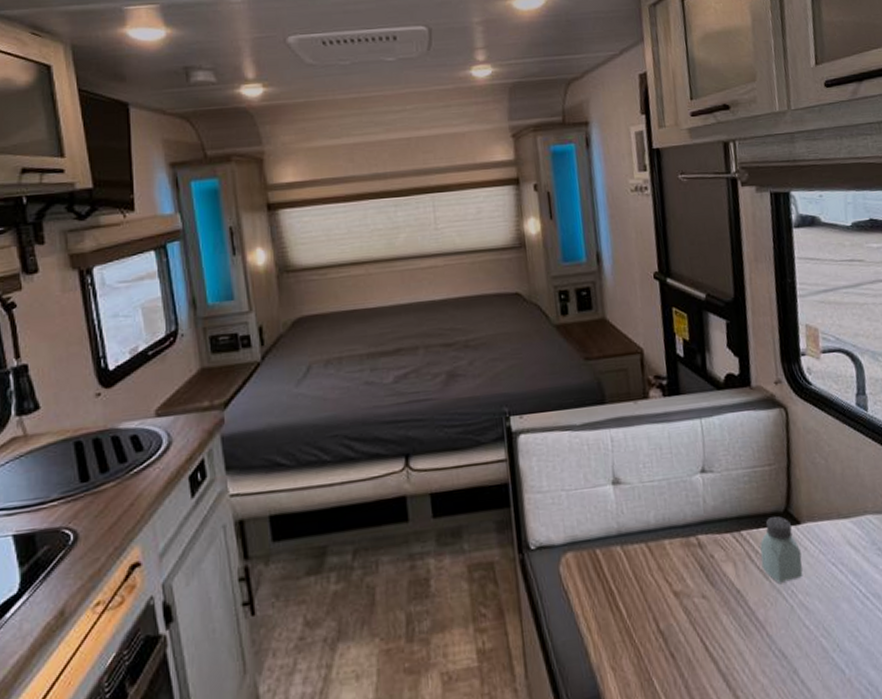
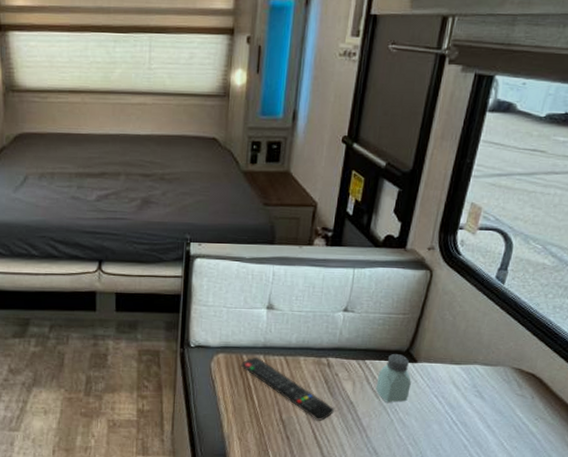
remote control: none [596,549,720,624] -> present [241,357,334,421]

